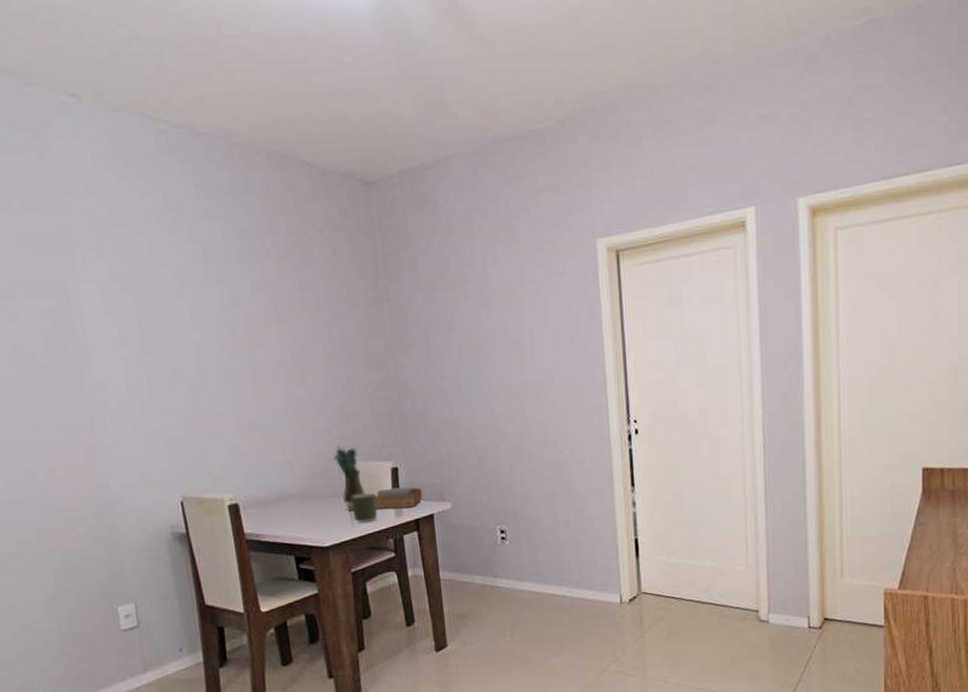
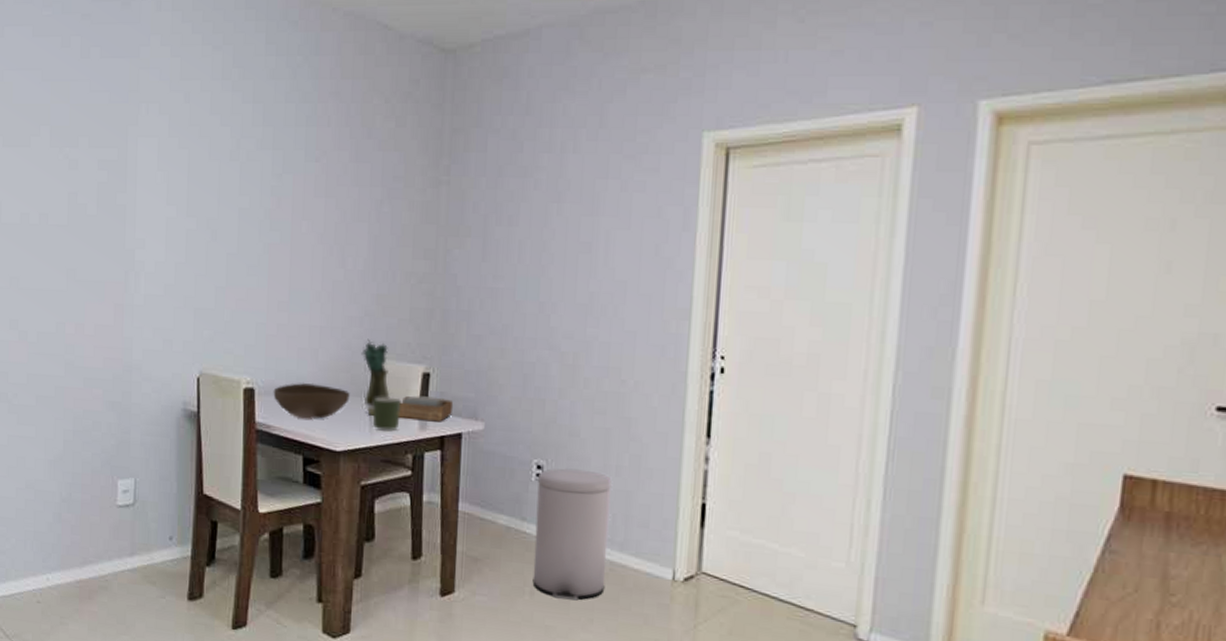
bowl: none [256,491,329,524] -> present [273,383,350,419]
pedal bin: none [503,527,569,636] -> present [532,468,612,602]

